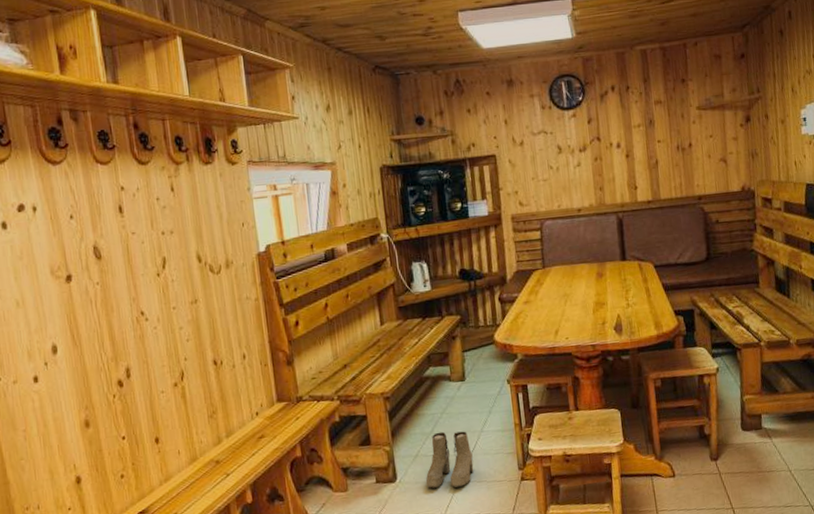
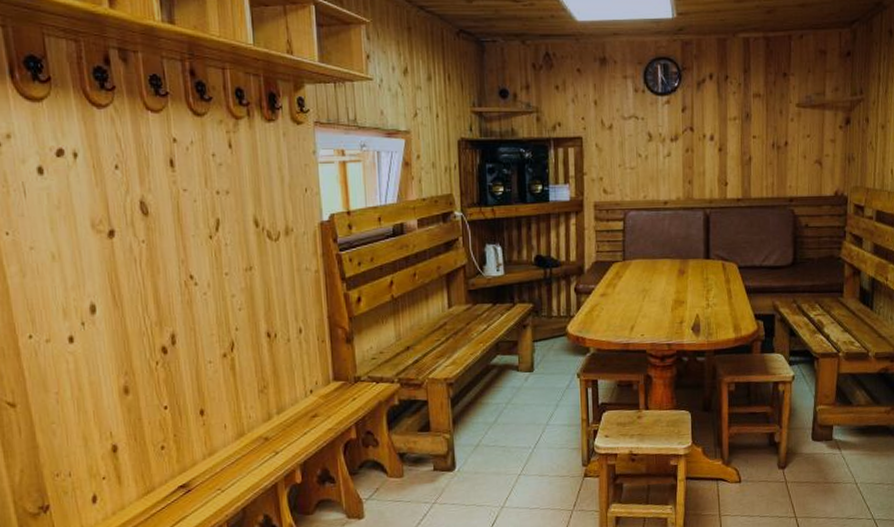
boots: present [426,431,474,489] -> none [485,422,536,480]

